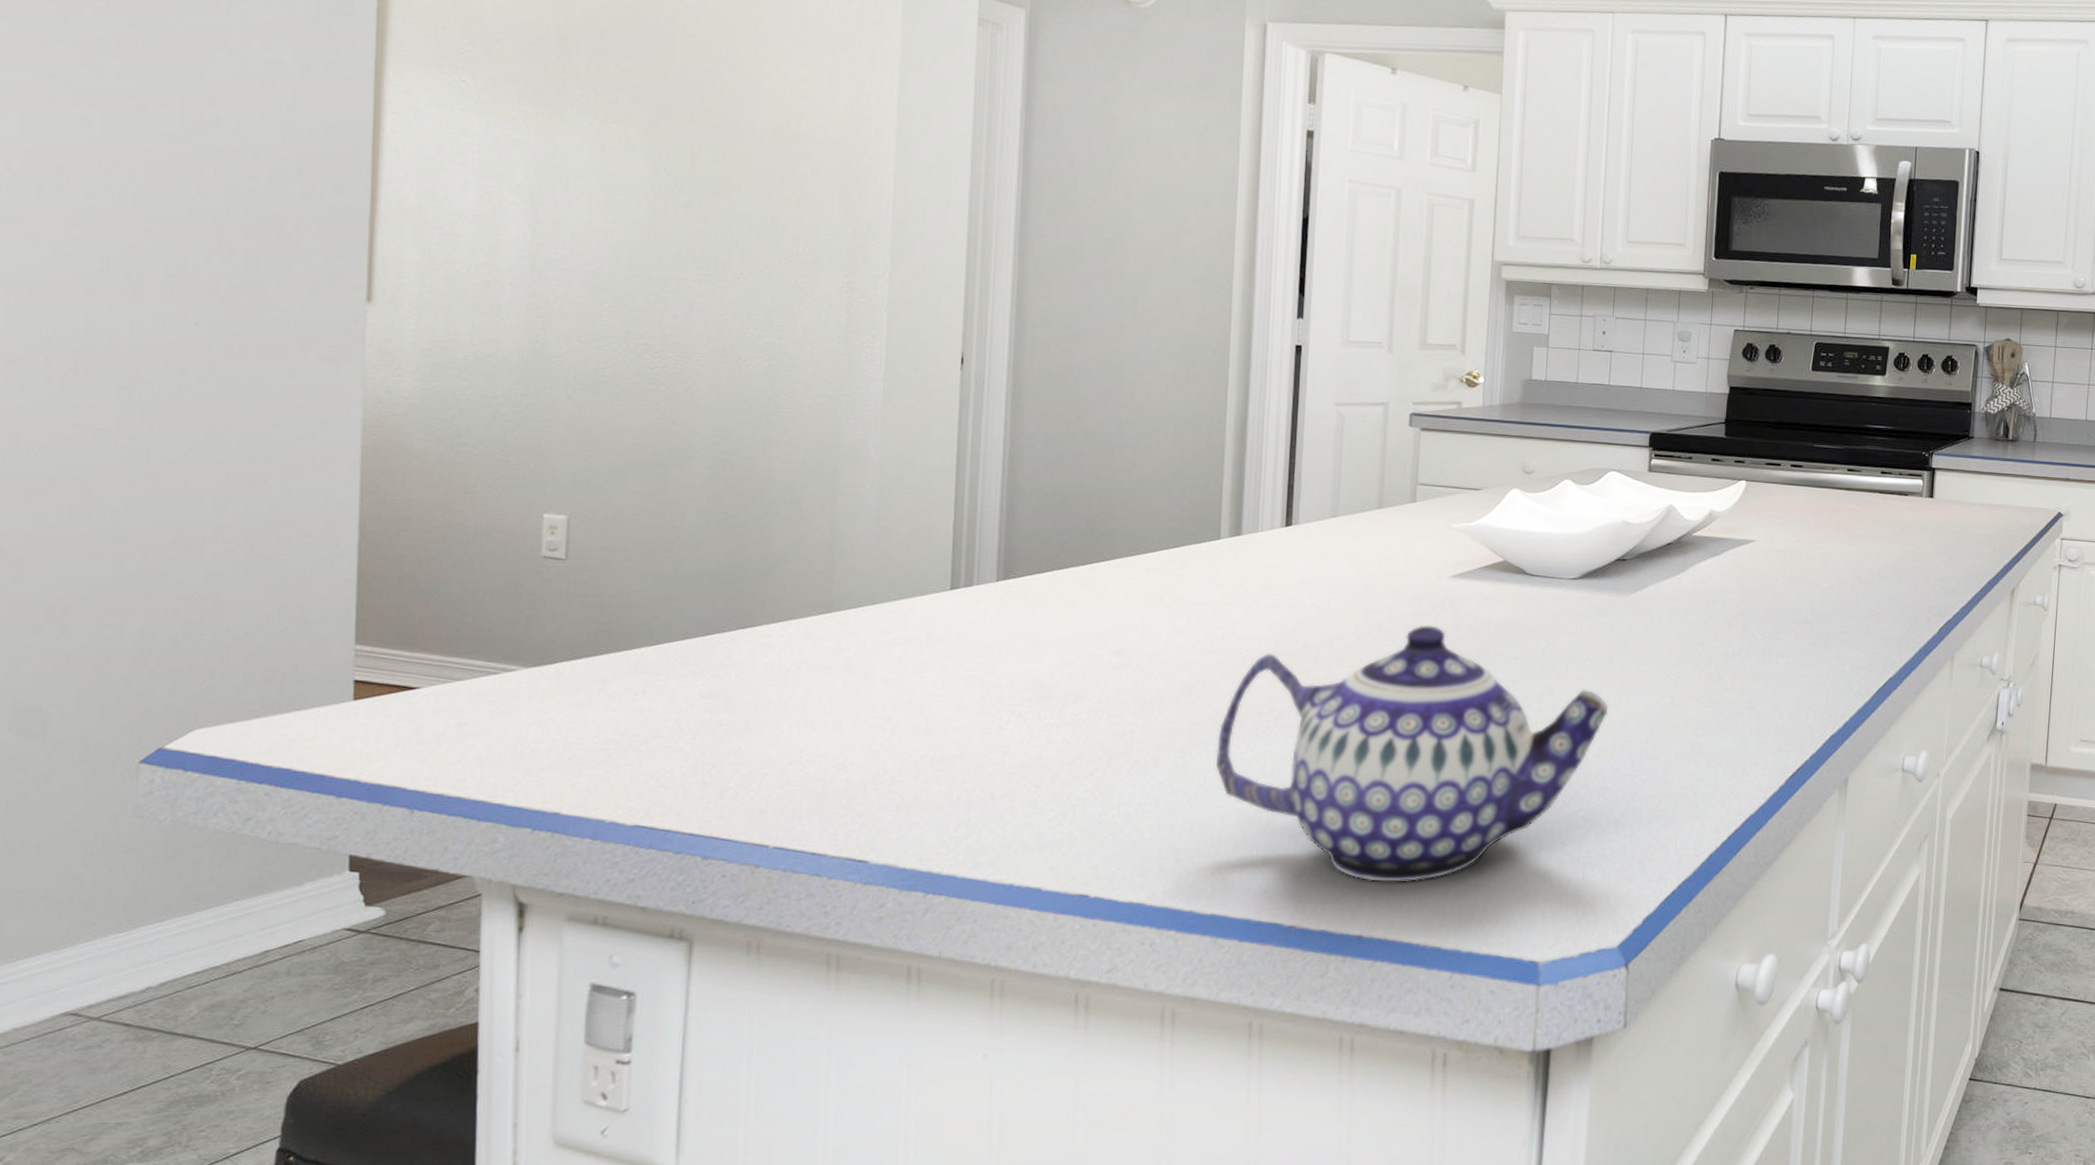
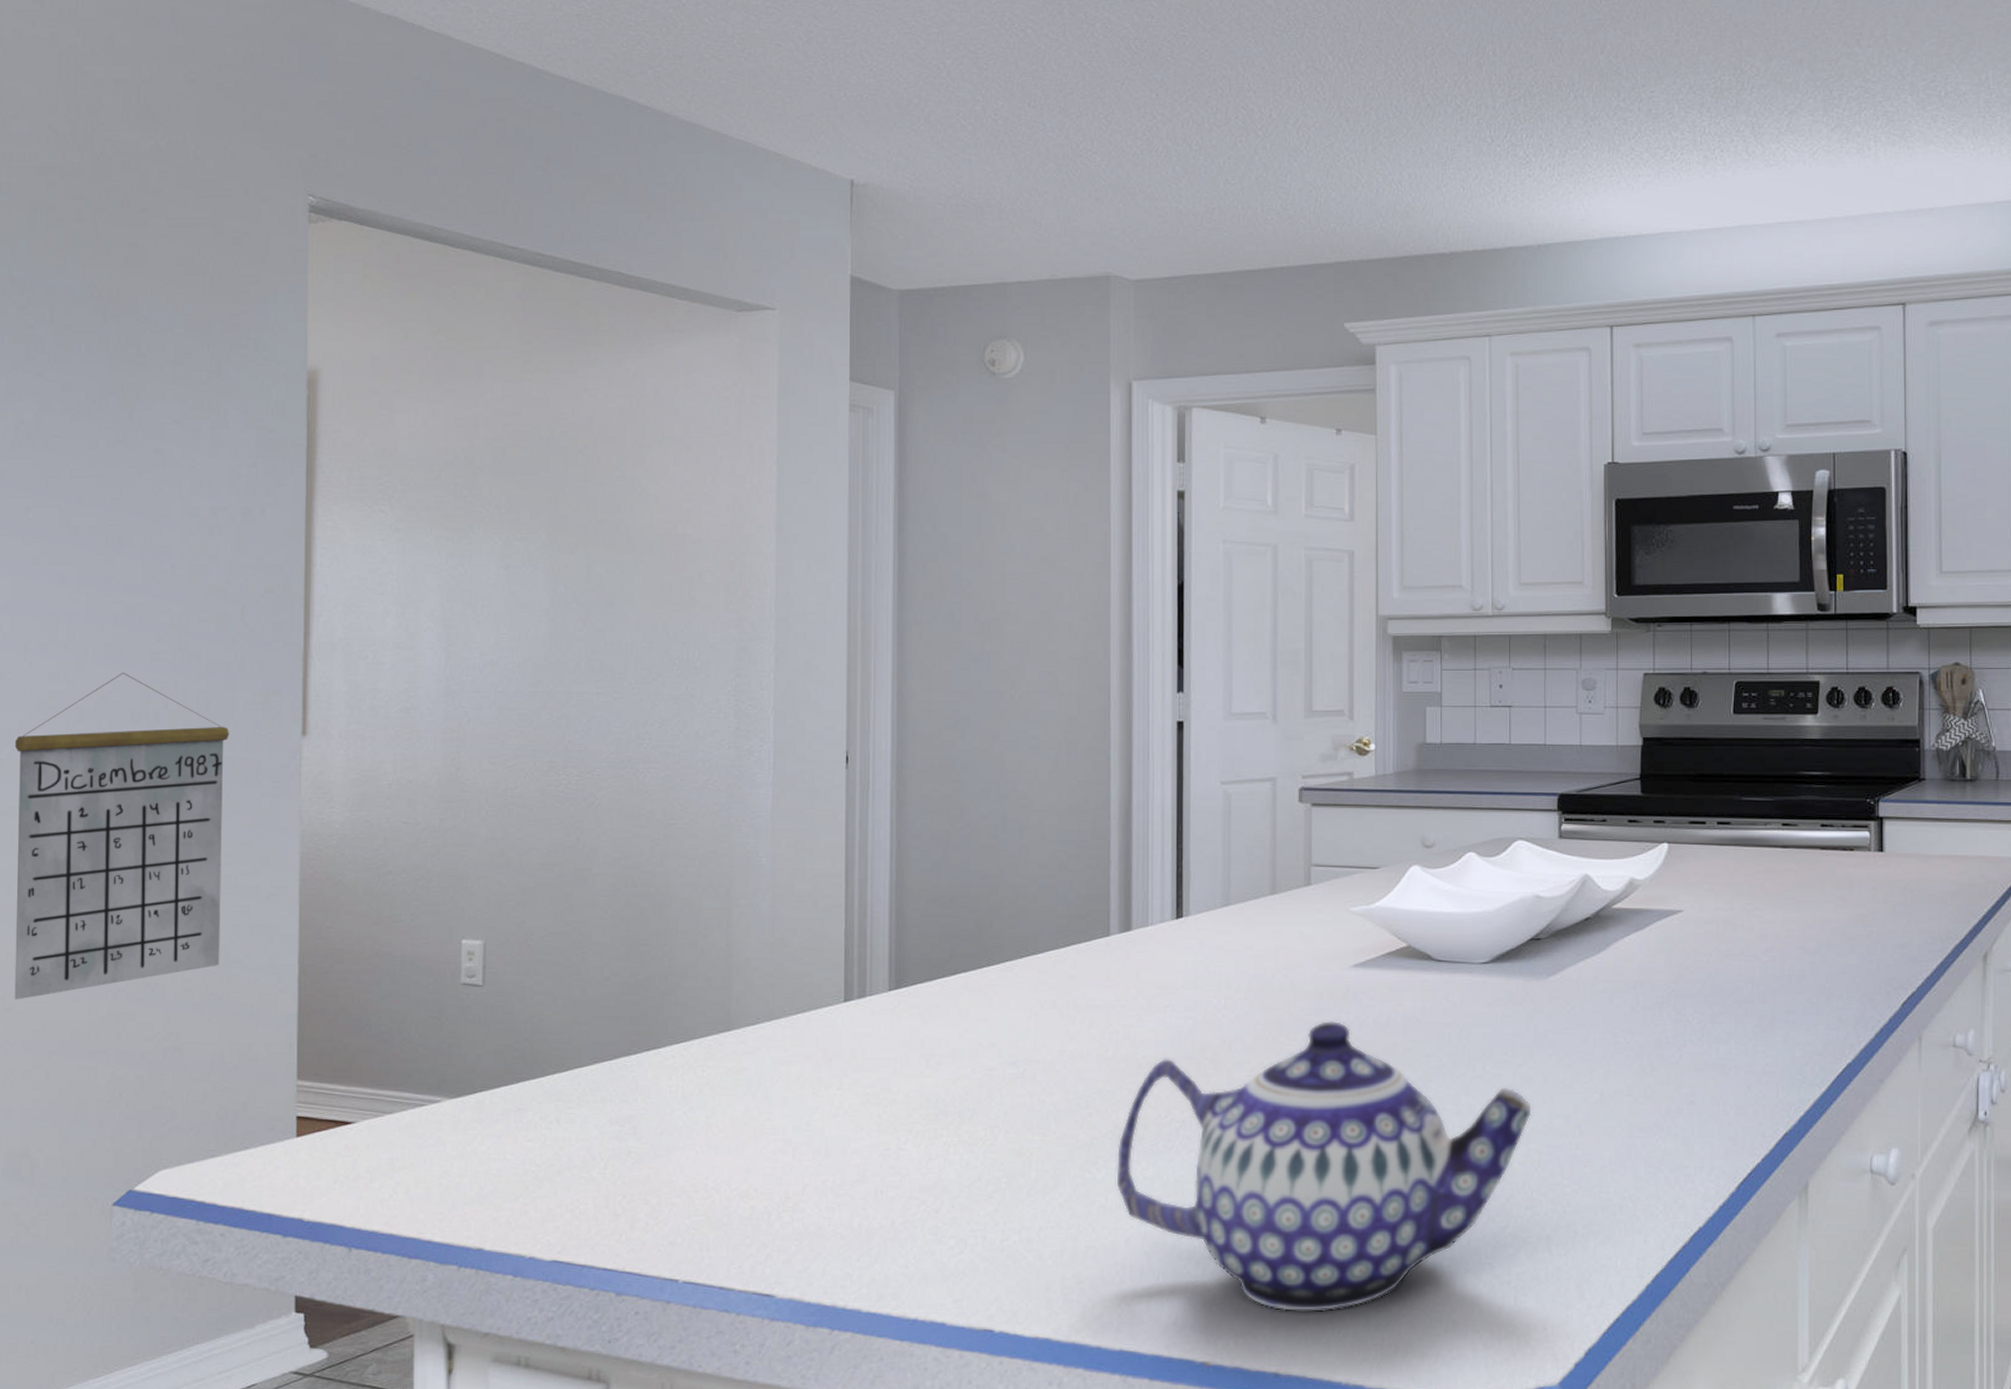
calendar: none [23,224,282,553] -> present [14,673,229,1000]

